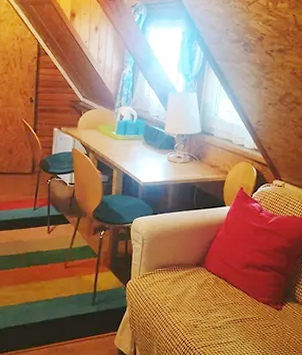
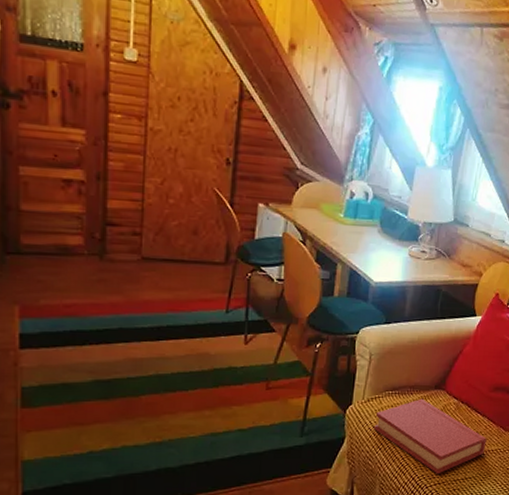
hardback book: none [149,274,243,338] -> present [374,398,487,474]

